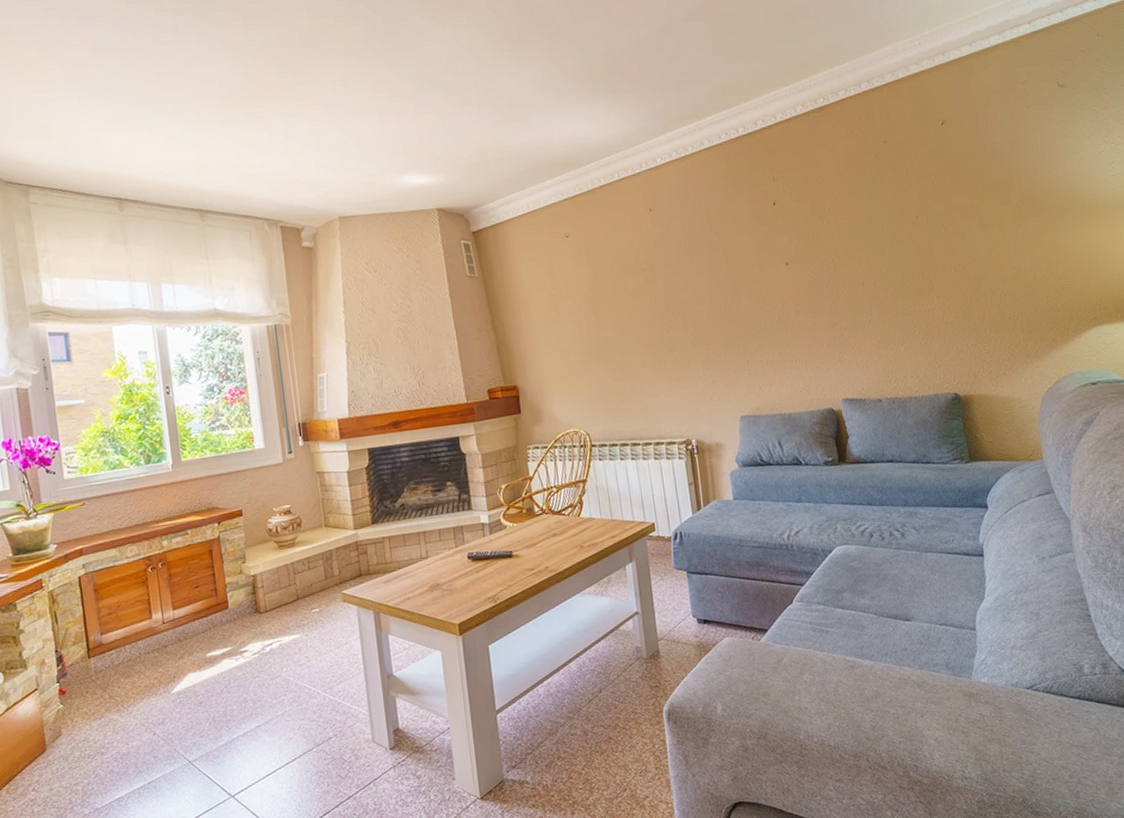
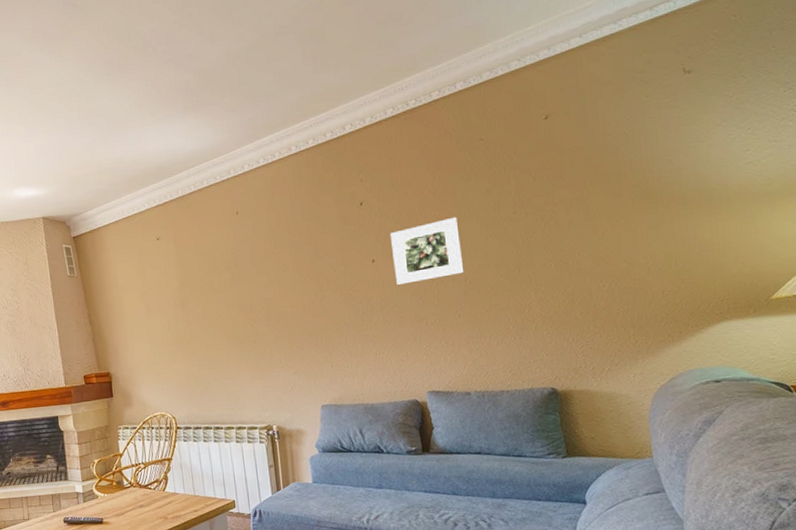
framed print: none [802,219,873,289] -> present [389,216,464,285]

